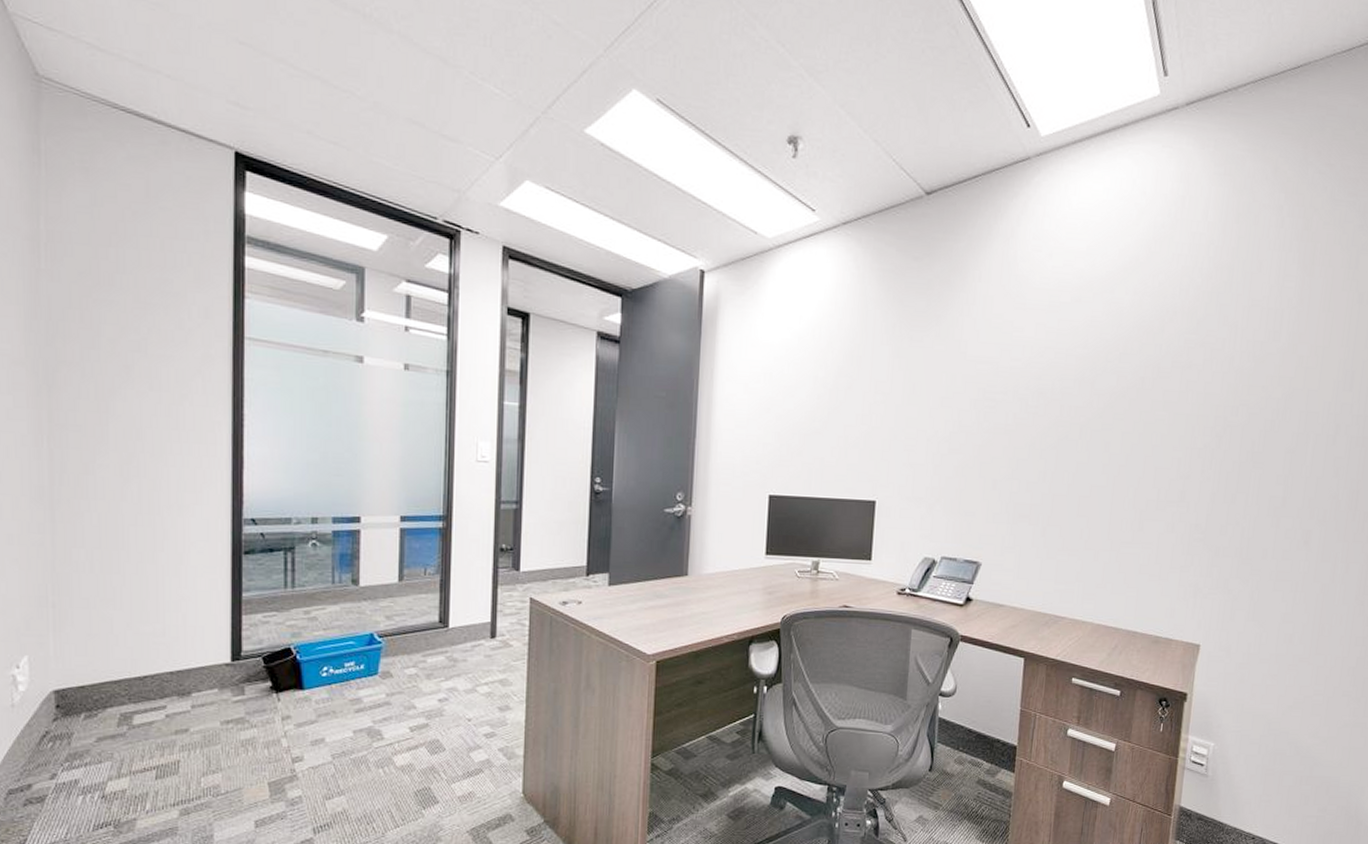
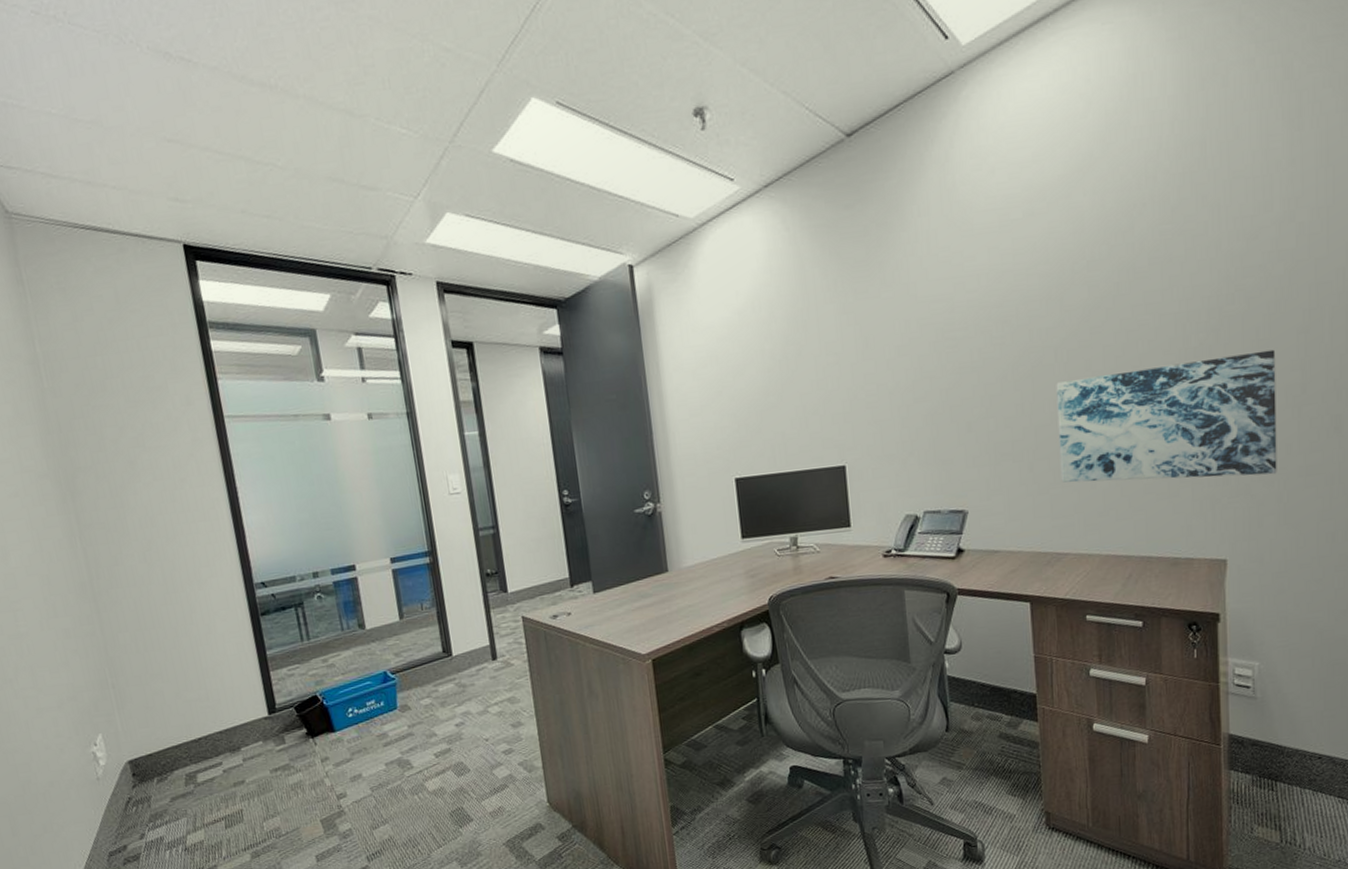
wall art: none [1068,458,1266,574] -> present [1056,349,1277,483]

